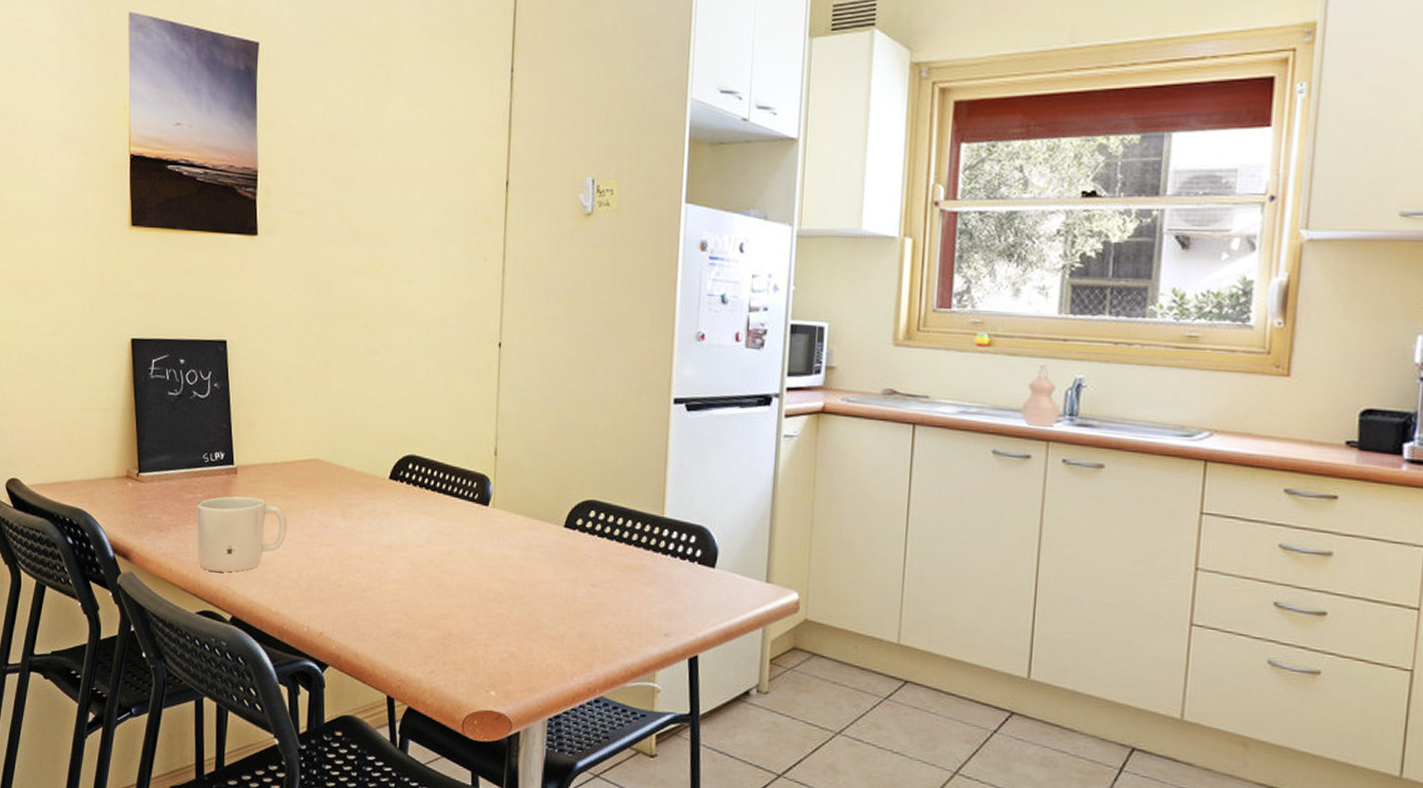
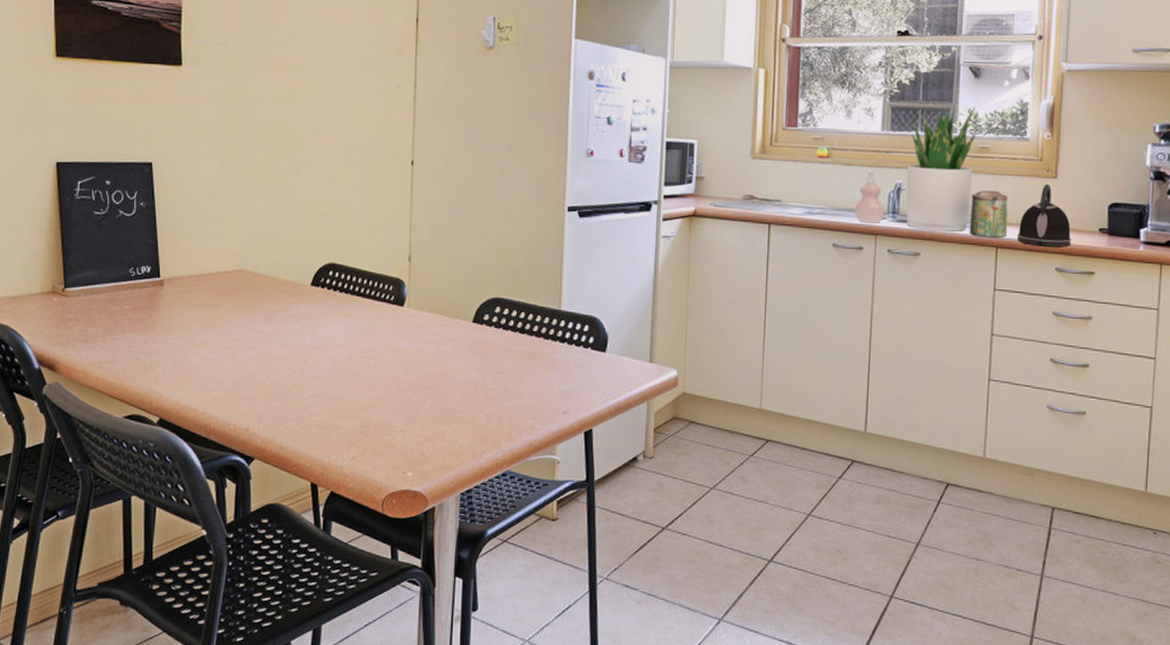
mug: present [196,496,288,573] -> none [123,306,214,378]
planter: none [1087,283,1182,440] -> present [905,105,976,232]
canister: none [1169,390,1223,450] -> present [969,190,1008,239]
kettle: none [1233,384,1308,464] -> present [1017,184,1072,248]

